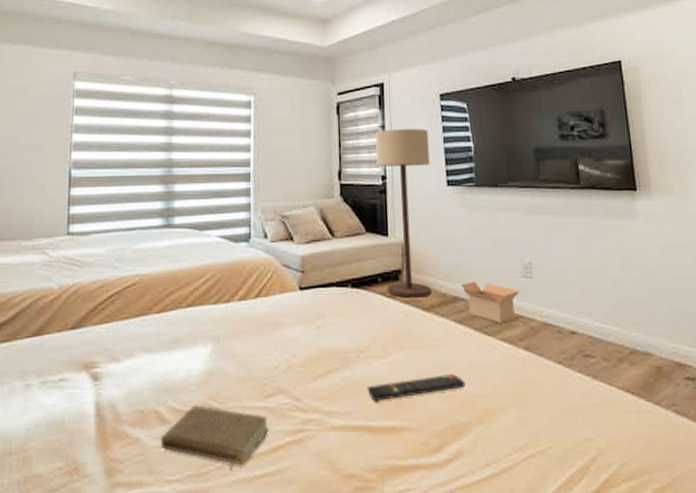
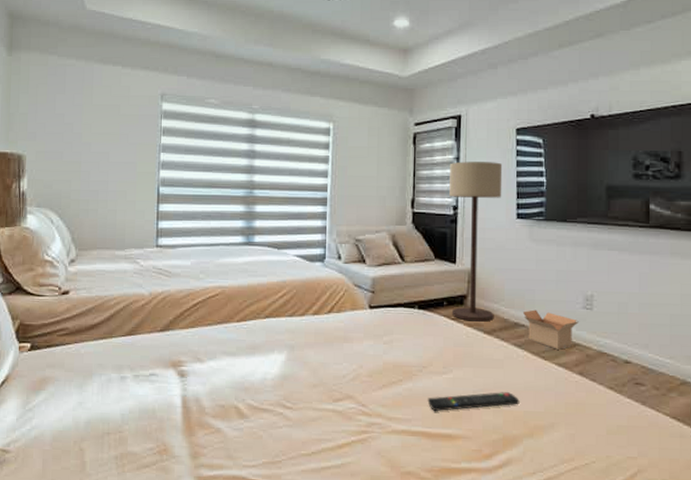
book: present [160,405,270,471] -> none [239,404,337,461]

